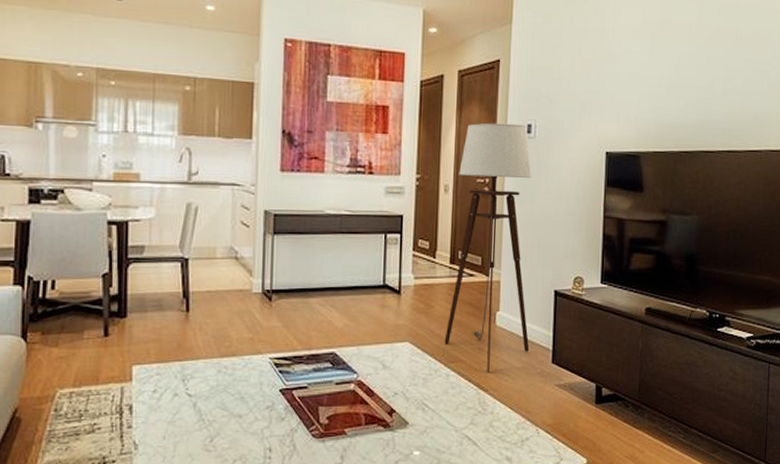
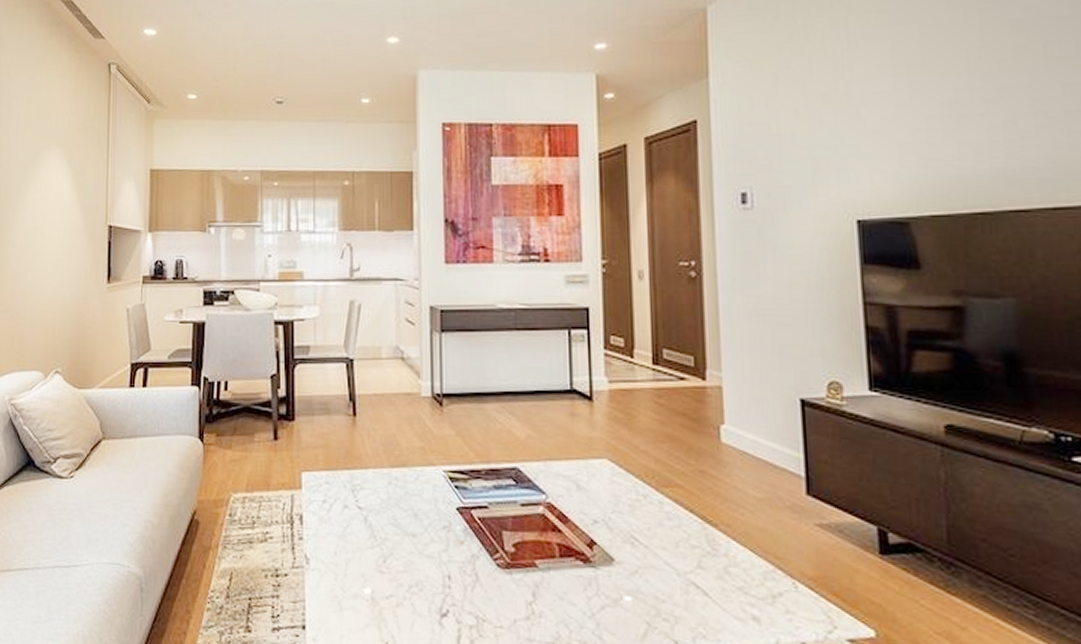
floor lamp: present [444,122,532,372] -> none [653,193,772,502]

